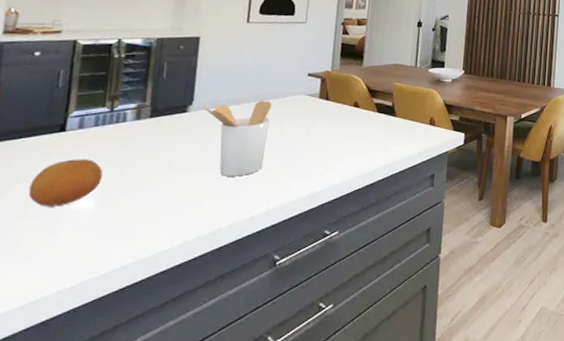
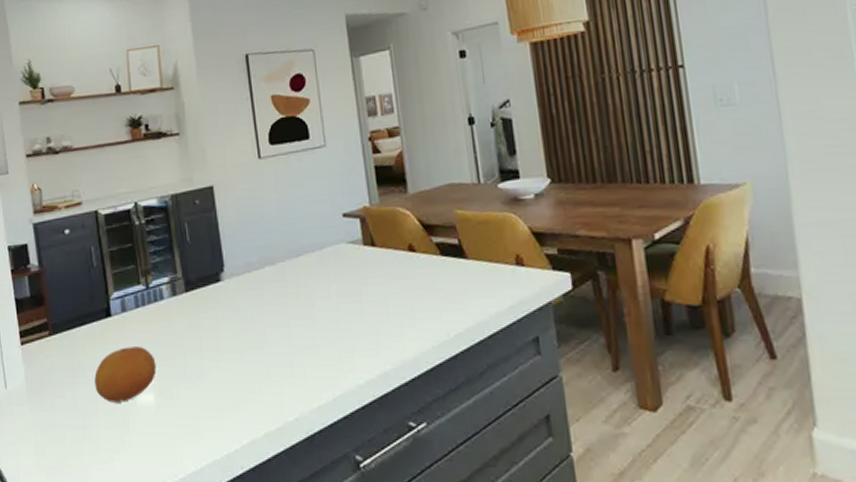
utensil holder: present [203,100,272,177] -> none [236,256,316,357]

